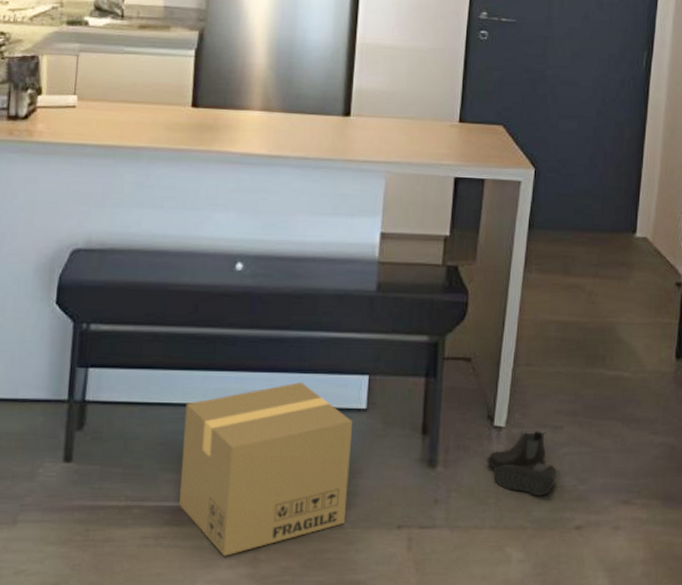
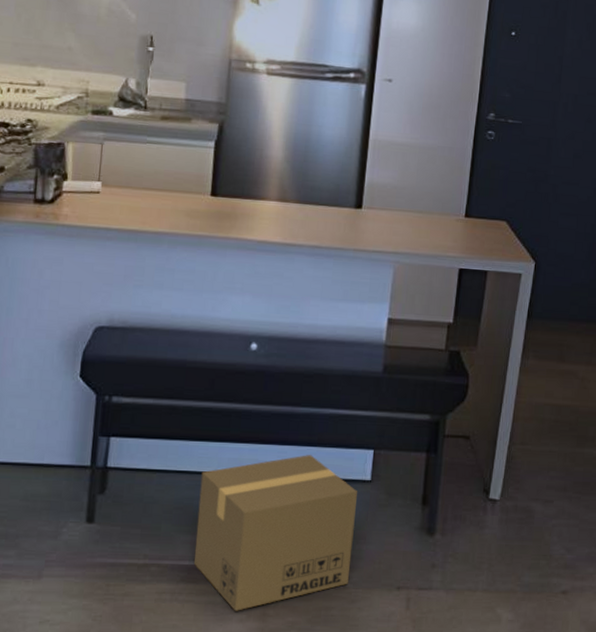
boots: present [486,428,560,496] -> none [481,501,550,563]

